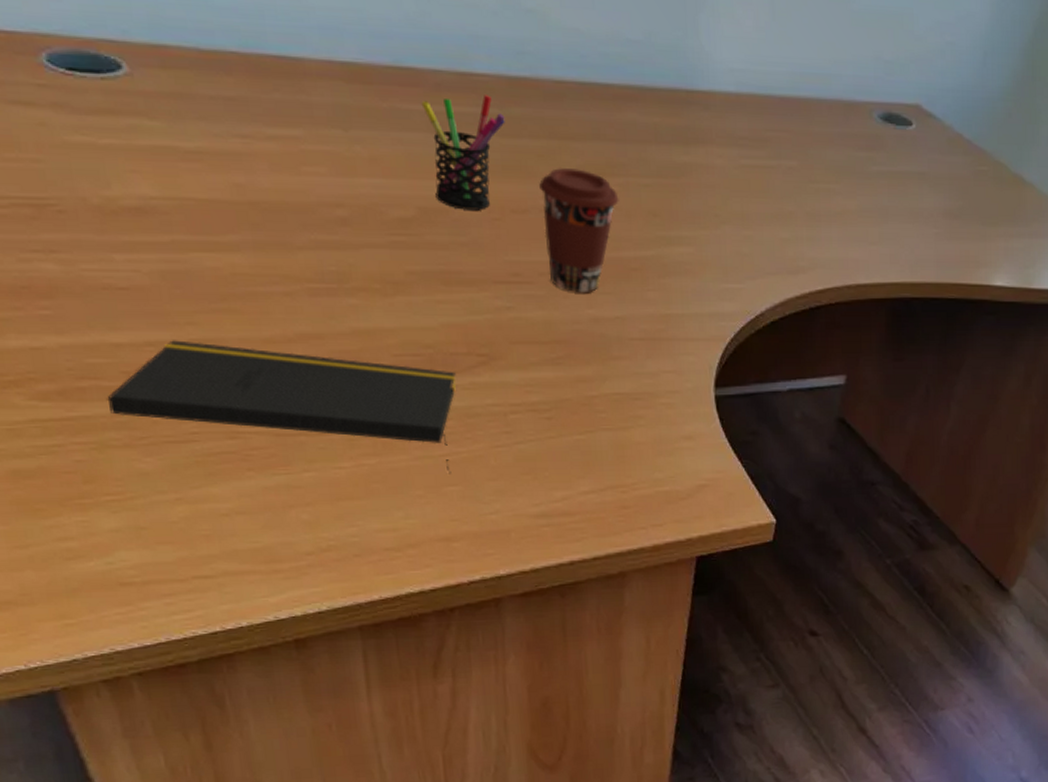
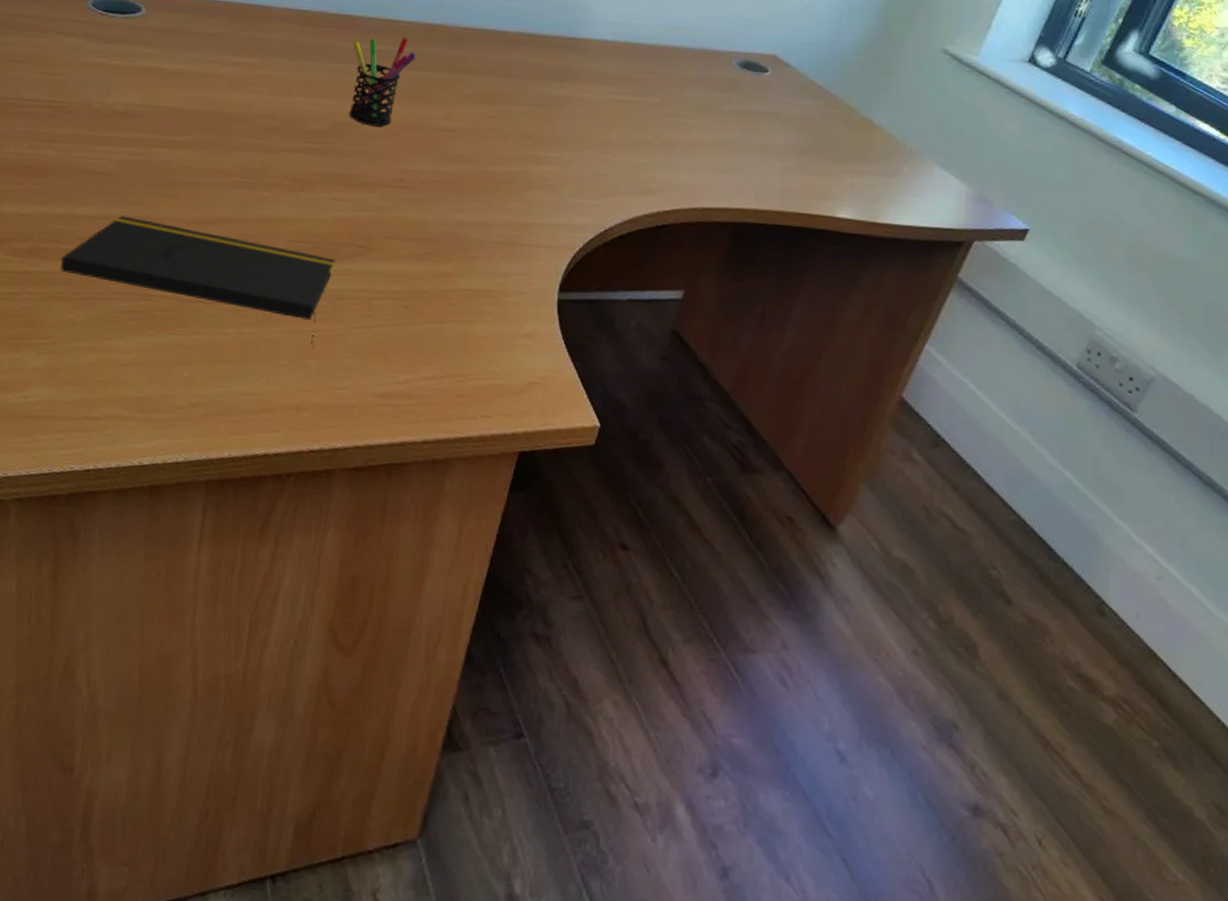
coffee cup: present [539,167,619,292] -> none [428,95,499,199]

